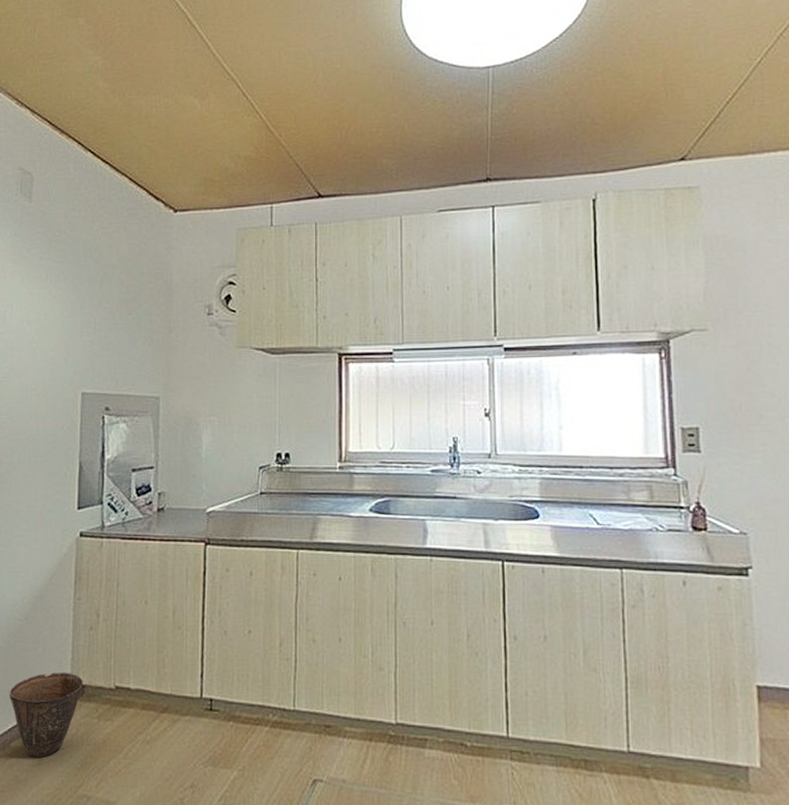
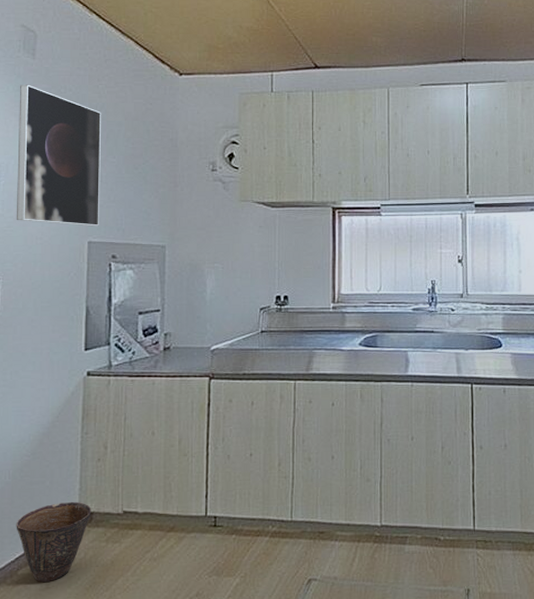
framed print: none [12,229,96,377] -> present [16,84,102,227]

